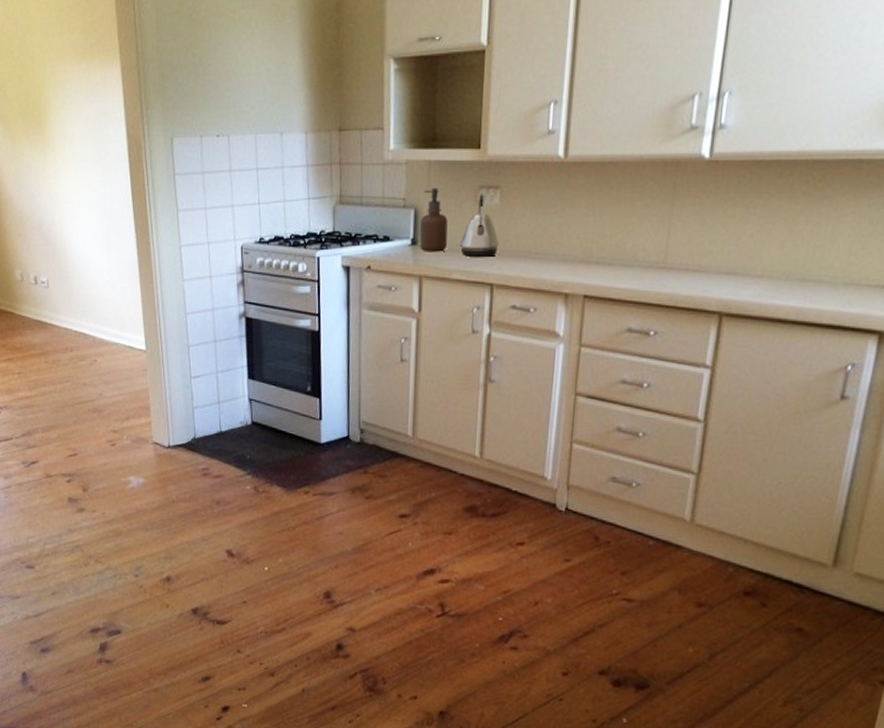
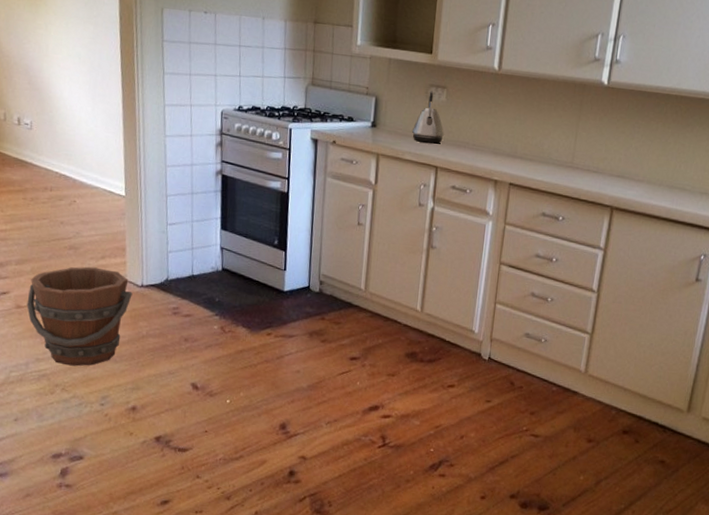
bucket: none [56,429,160,536] -> present [27,266,133,366]
soap dispenser: present [419,188,448,252] -> none [378,81,403,136]

